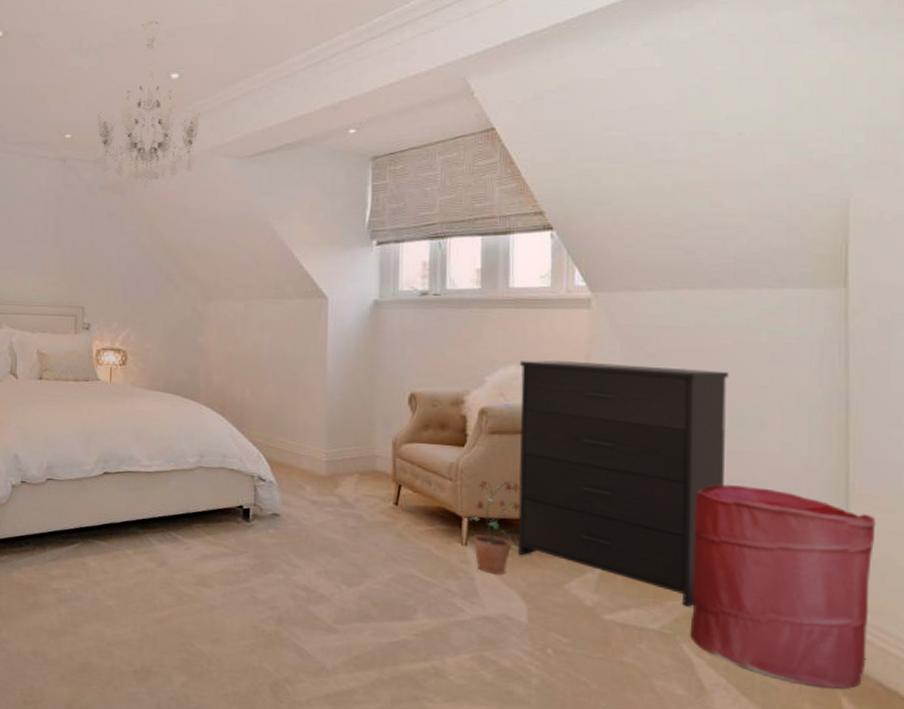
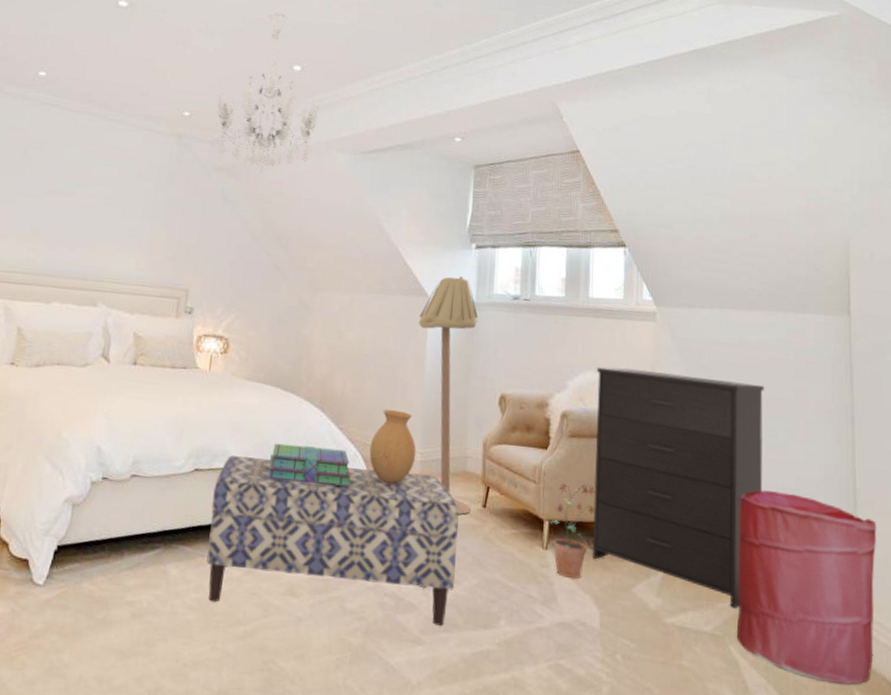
bench: none [121,459,369,617] -> present [206,455,459,626]
stack of books: none [174,447,256,487] -> present [268,443,352,487]
vase: none [273,411,321,484] -> present [369,409,417,485]
floor lamp: none [317,275,382,512] -> present [418,276,478,515]

